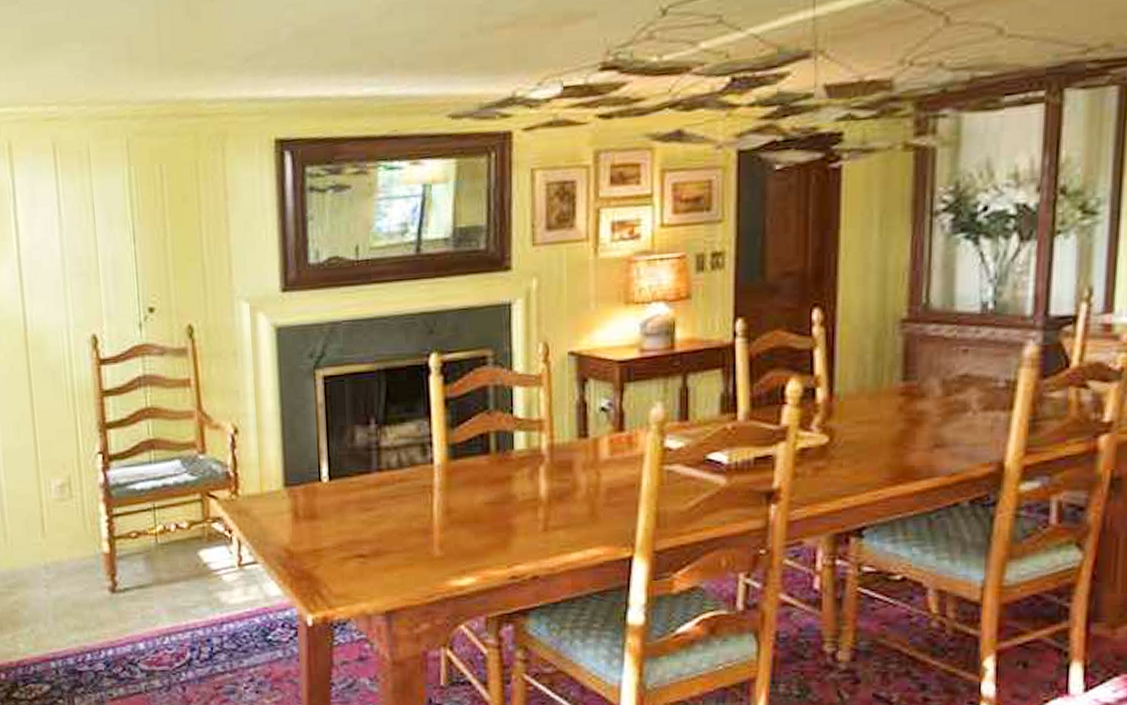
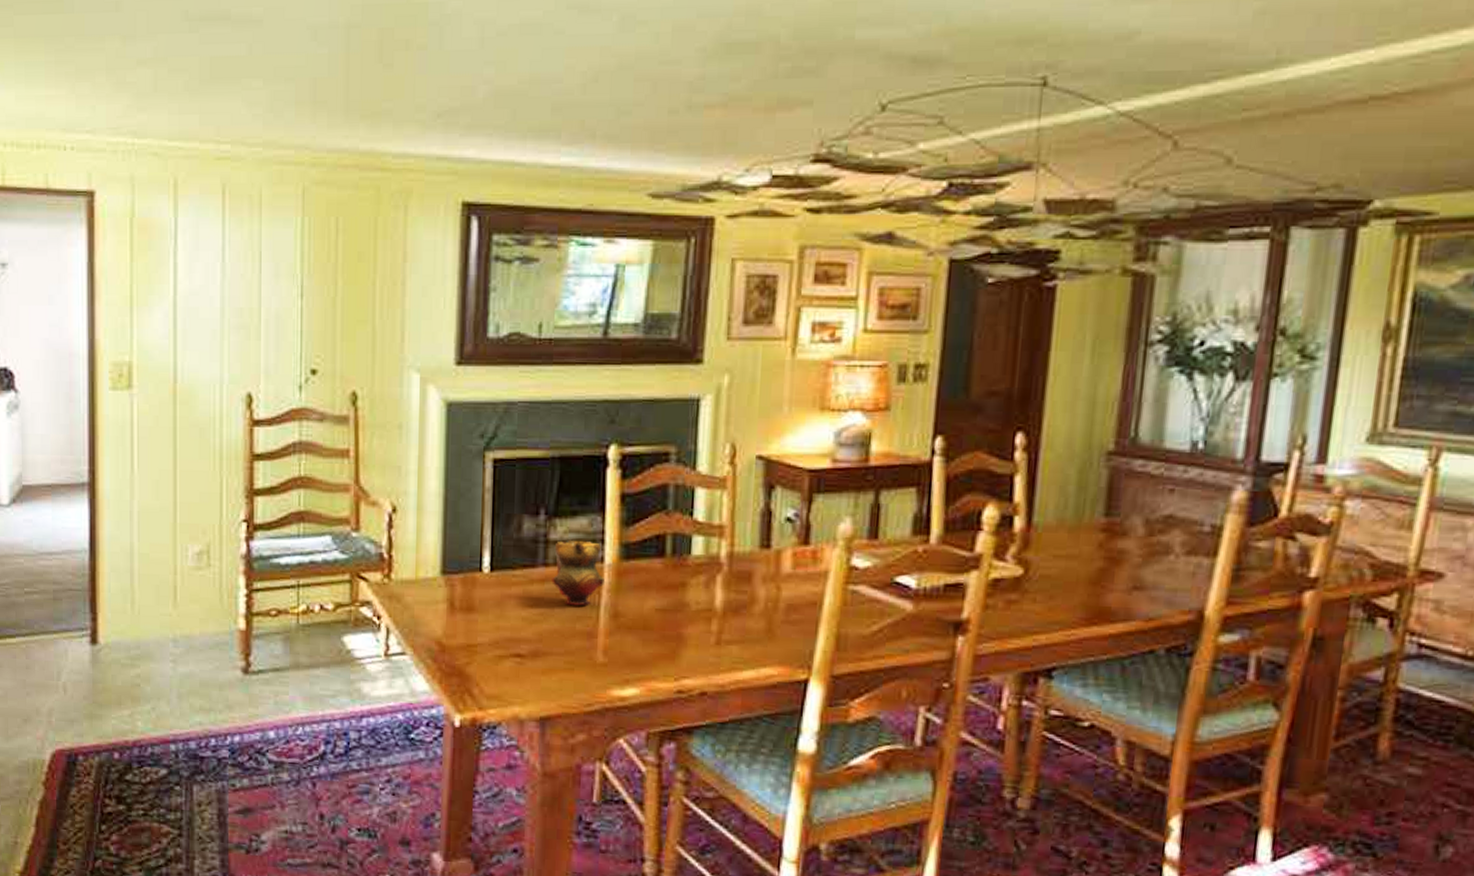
teapot: none [386,445,435,505] -> present [552,541,604,605]

